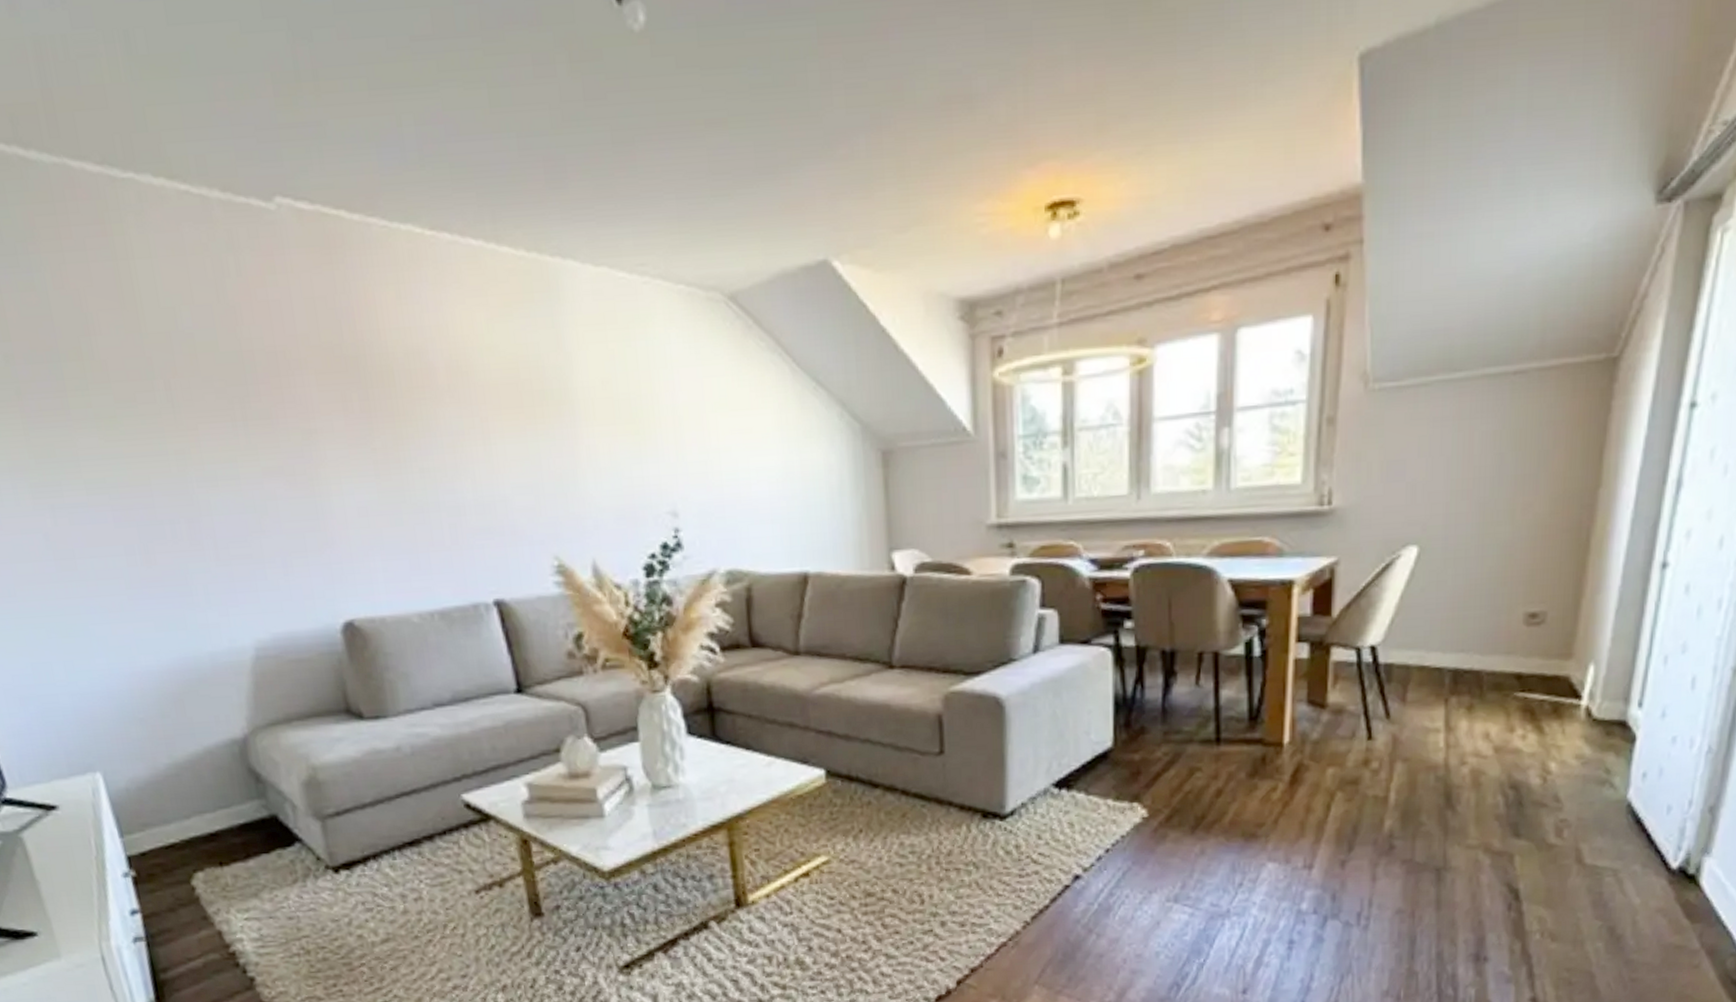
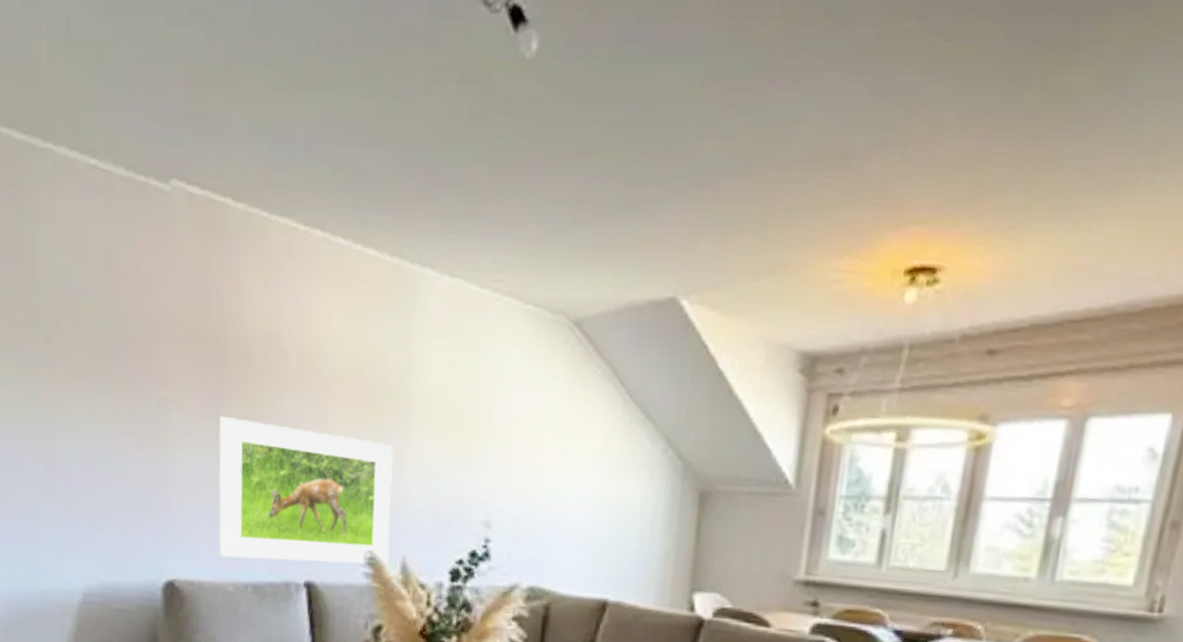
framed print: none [373,440,578,589] -> present [218,415,394,565]

